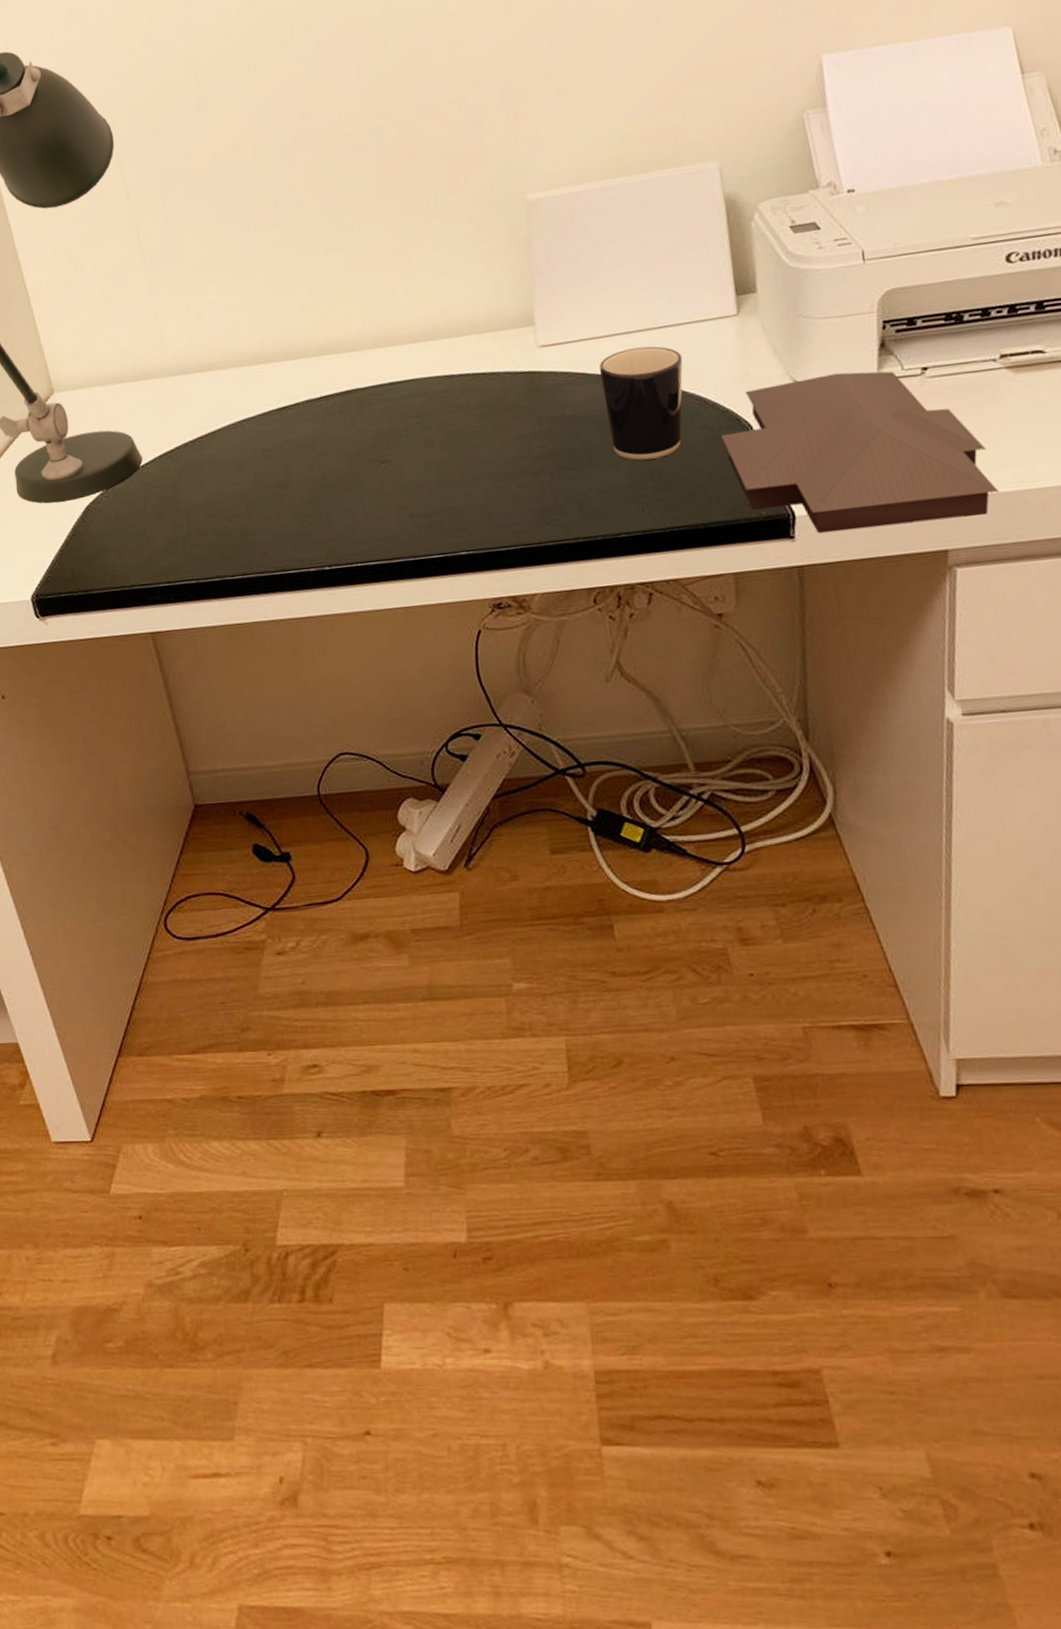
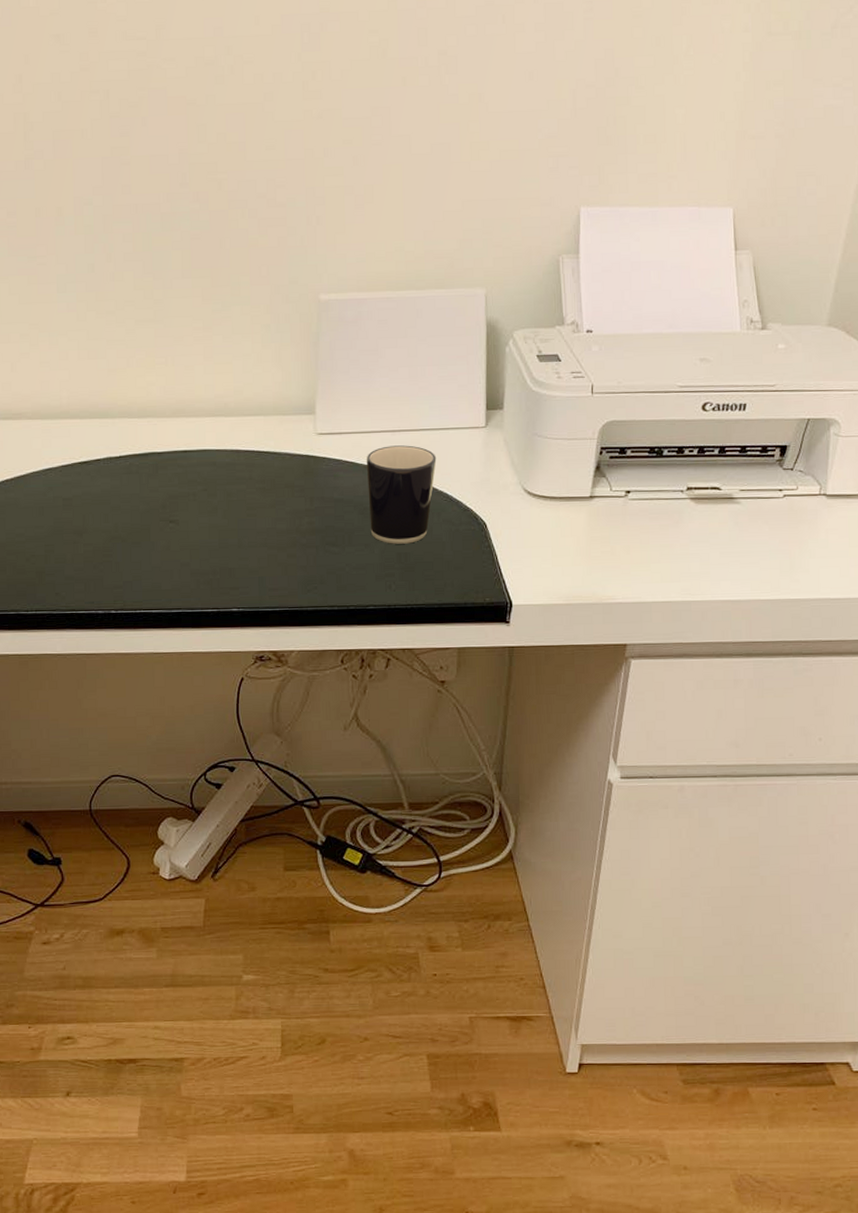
papers: present [720,371,999,533] -> none [460,487,671,621]

